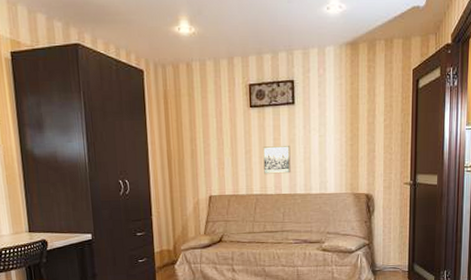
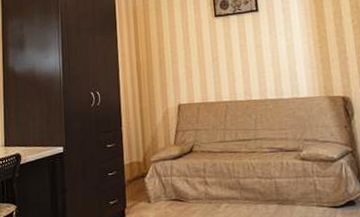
wall art: present [263,145,291,174] -> none [230,50,260,81]

